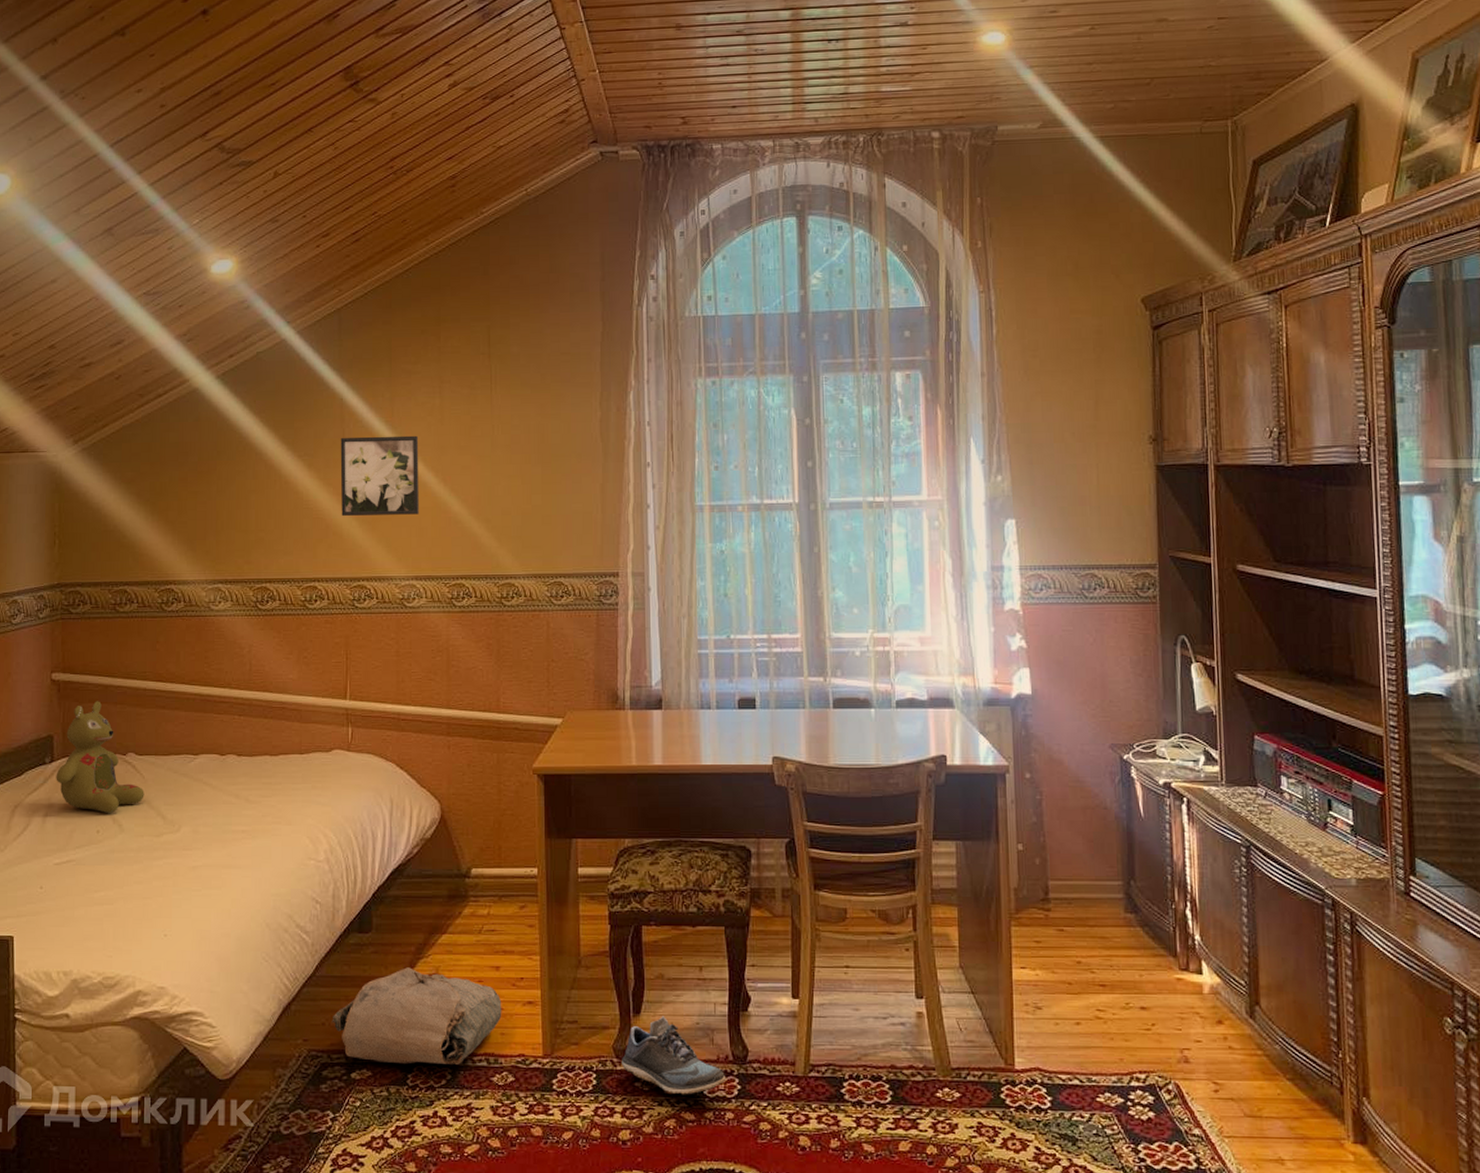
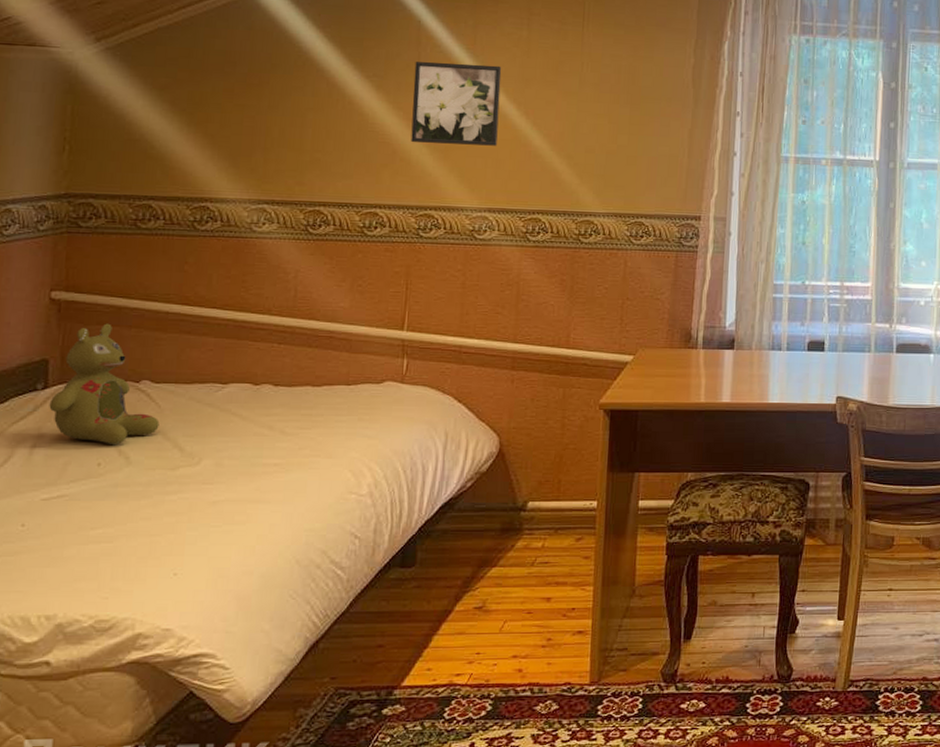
bag: present [332,967,502,1064] -> none [364,601,551,698]
shoe: present [622,1016,725,1095] -> none [669,640,769,714]

